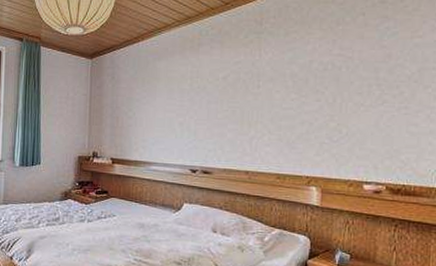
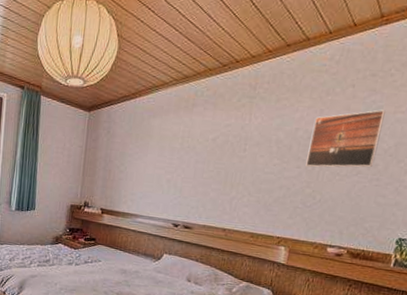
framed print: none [326,36,402,100] -> present [305,110,386,168]

